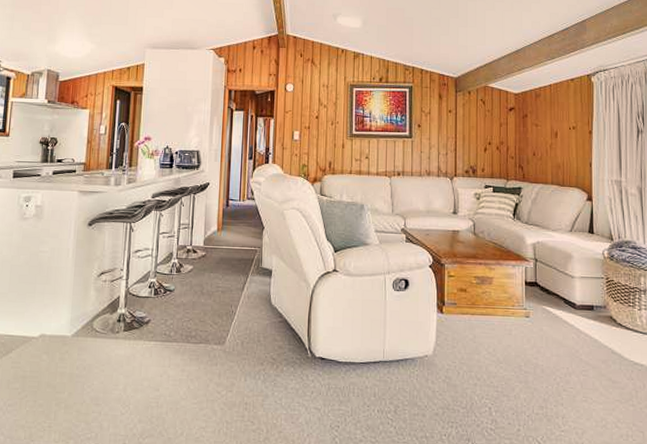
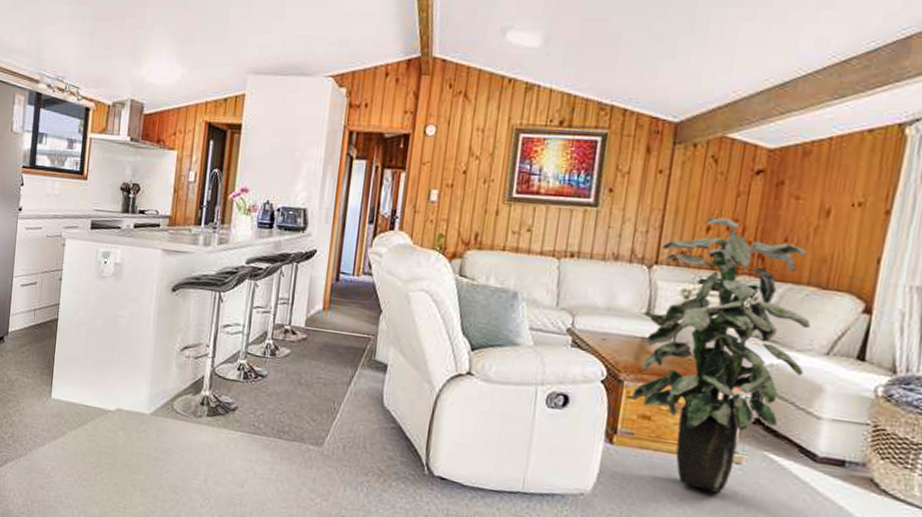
indoor plant: none [451,141,559,340] -> present [631,217,811,492]

